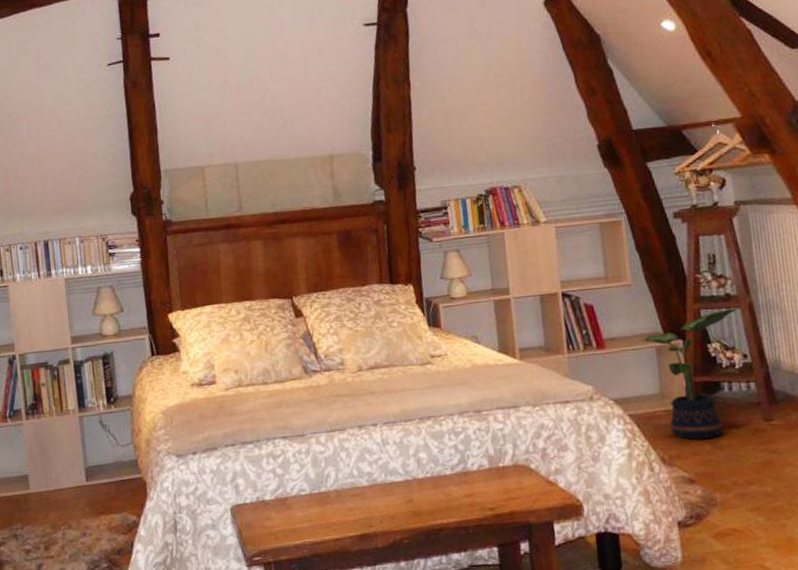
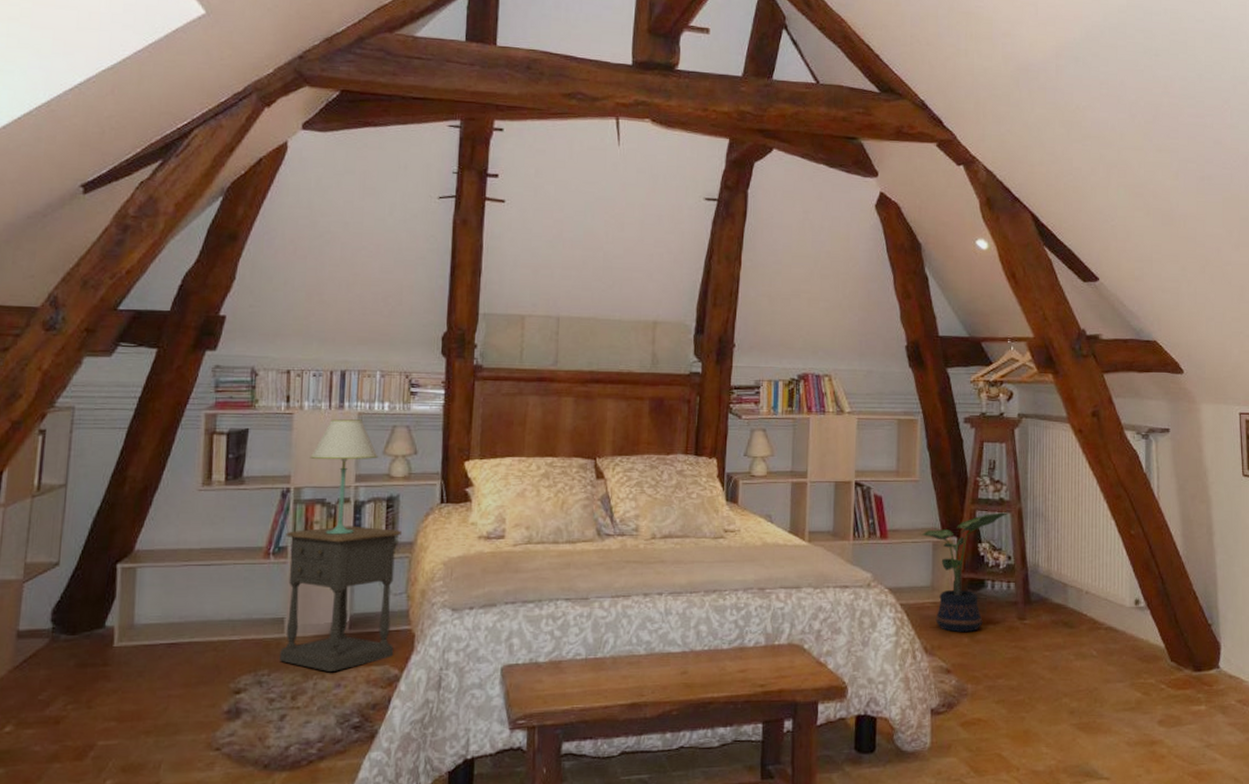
nightstand: none [18,384,130,522] -> present [280,526,402,672]
table lamp: none [28,285,89,395] -> present [310,419,378,535]

